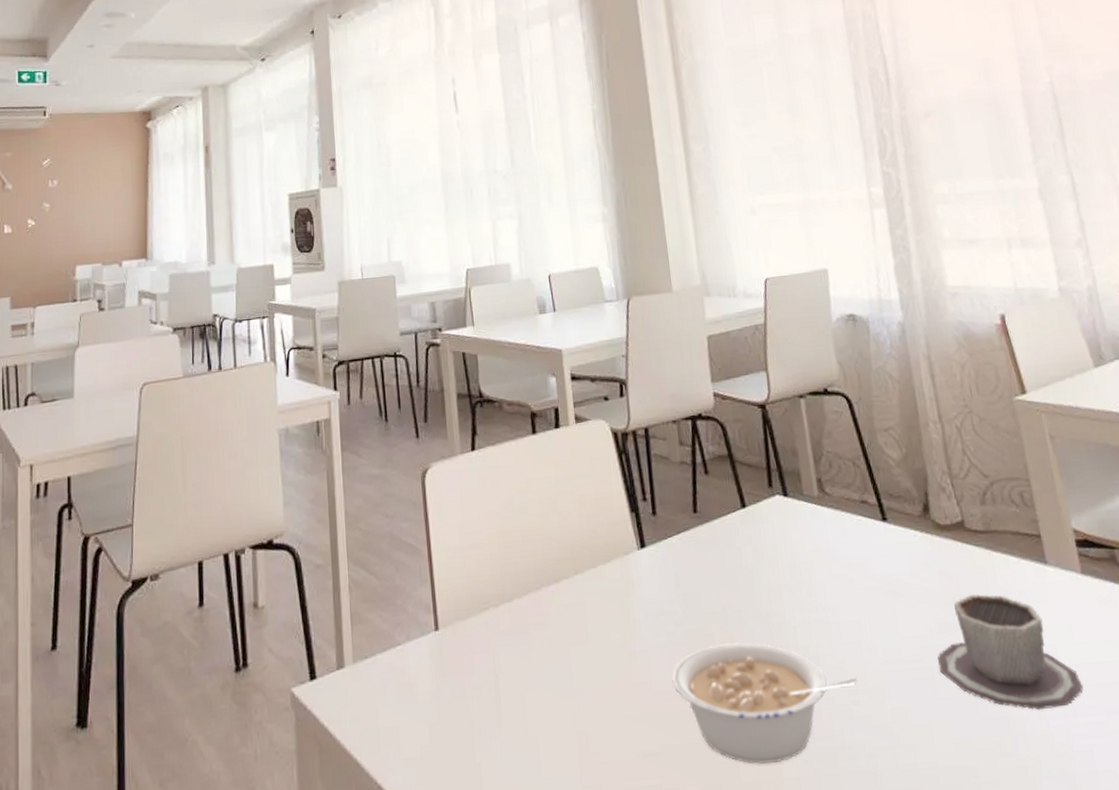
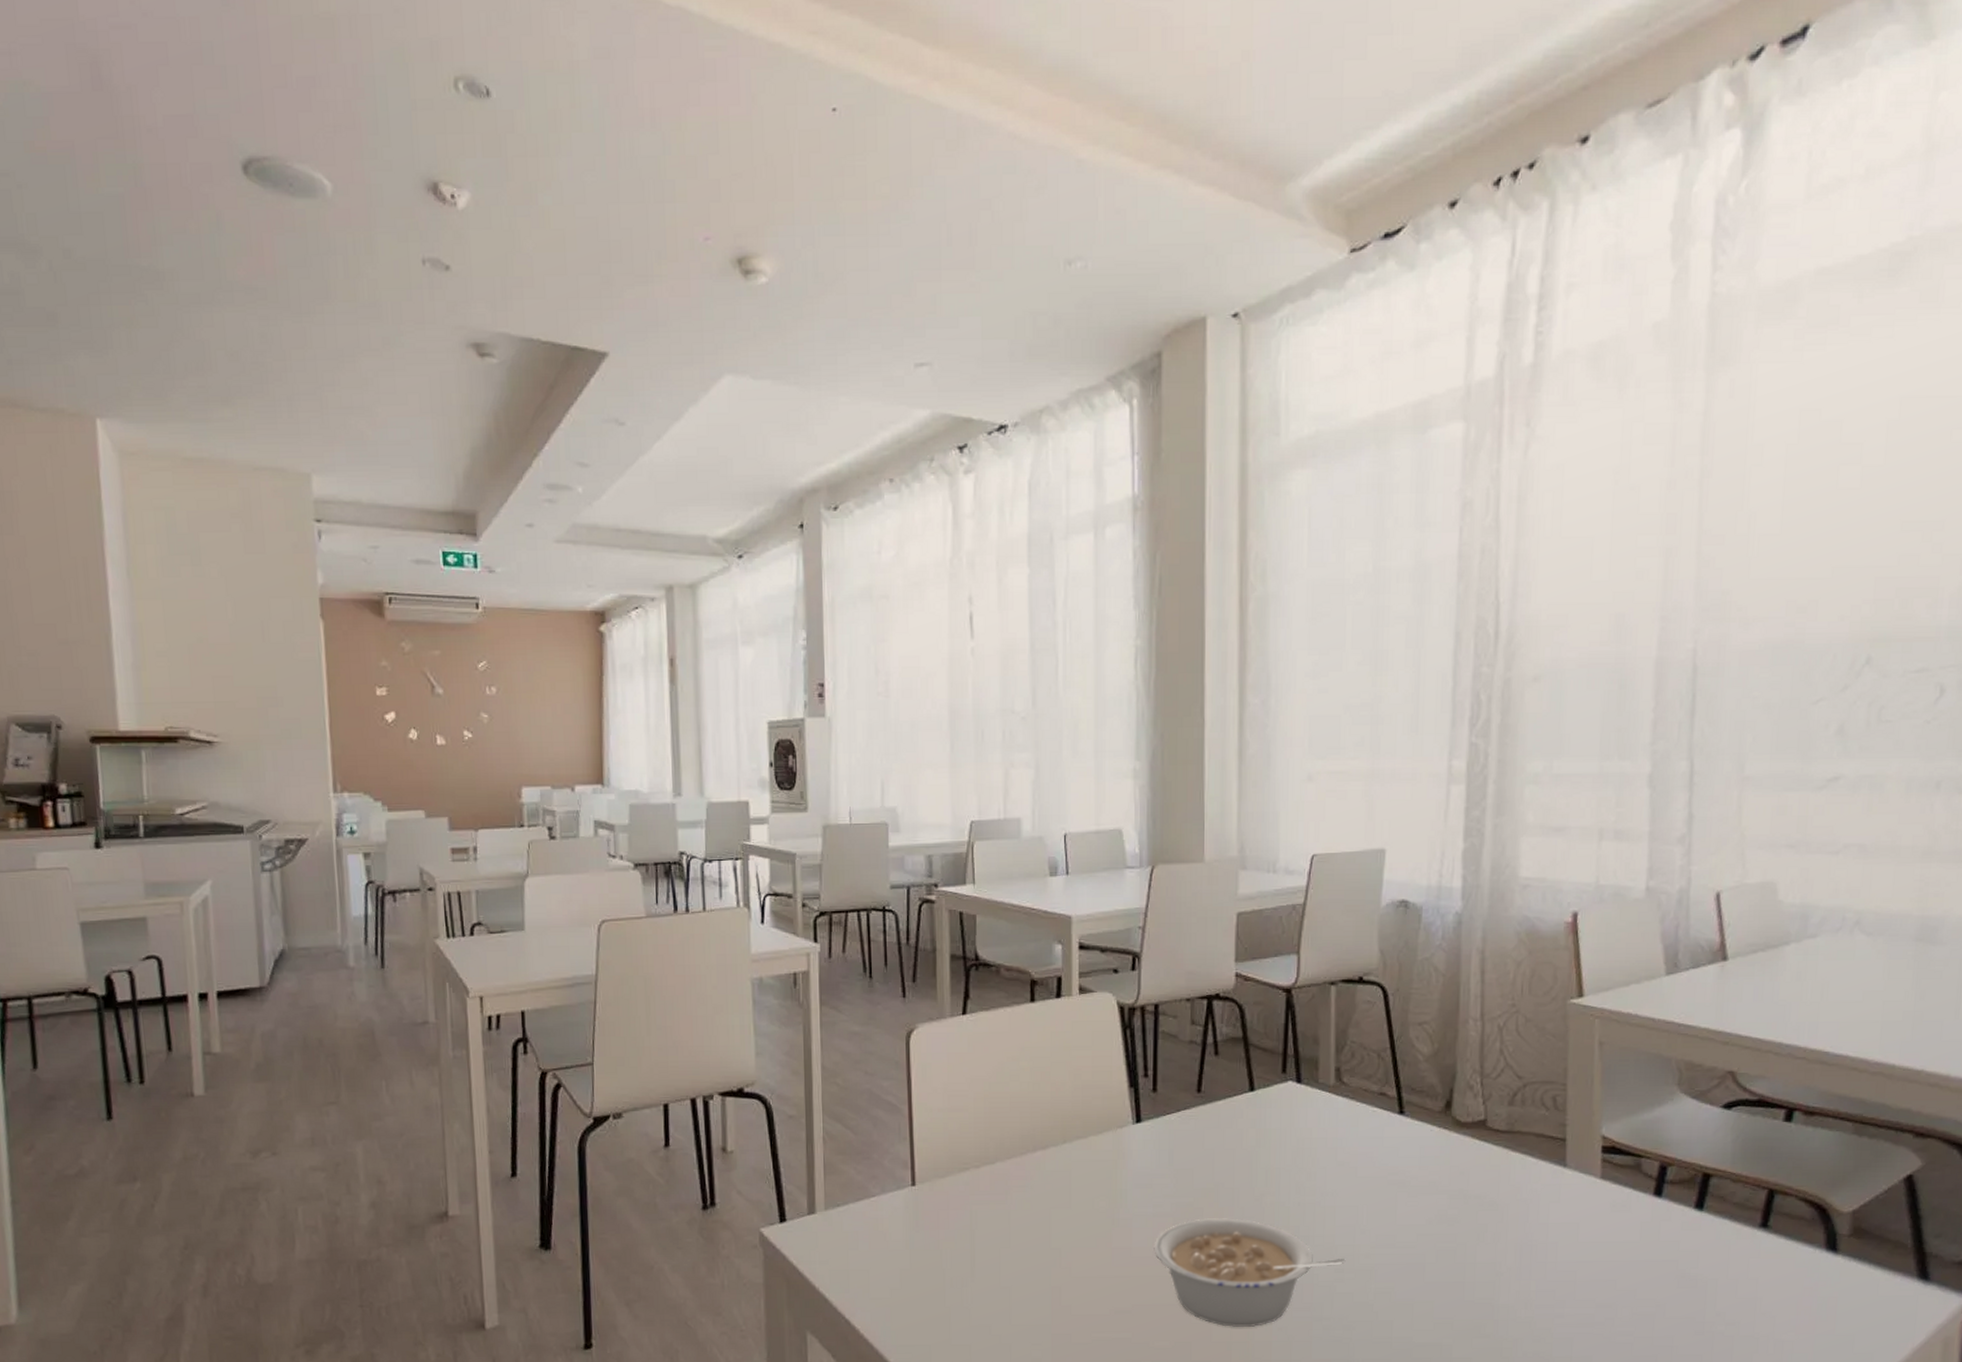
cup: present [938,594,1083,711] -> none [1432,1191,1577,1300]

